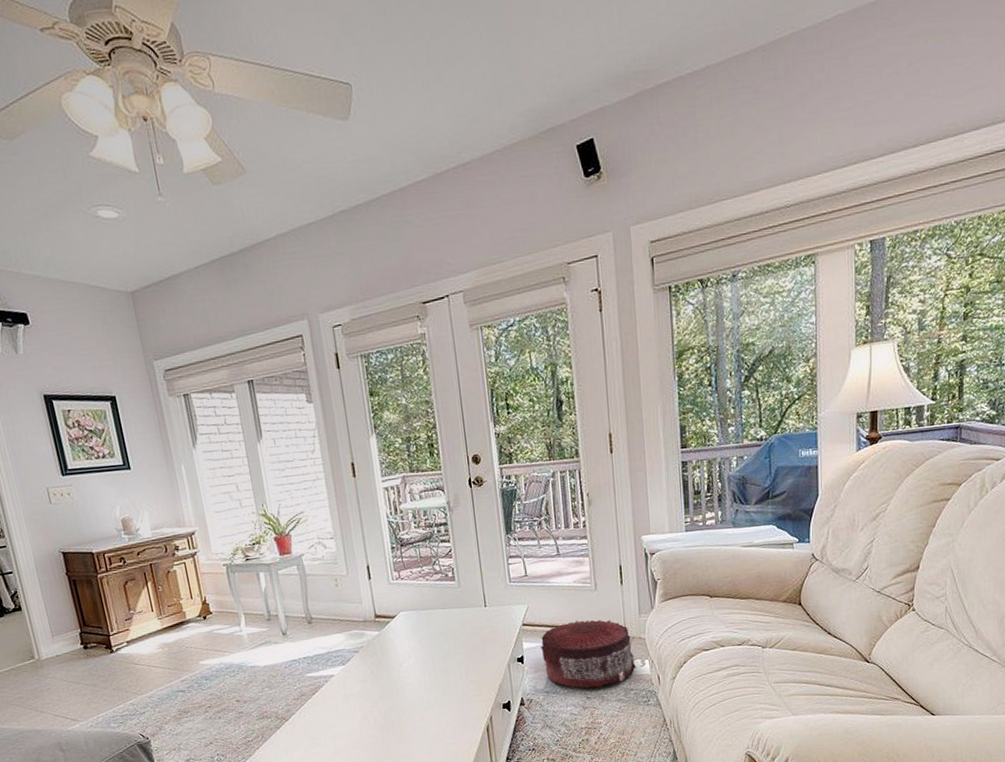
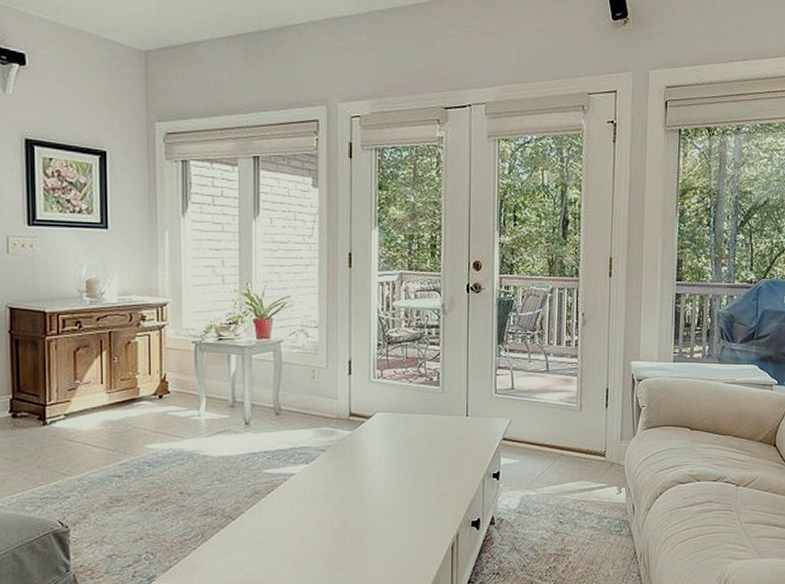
pouf: present [541,620,637,688] -> none [518,439,613,512]

